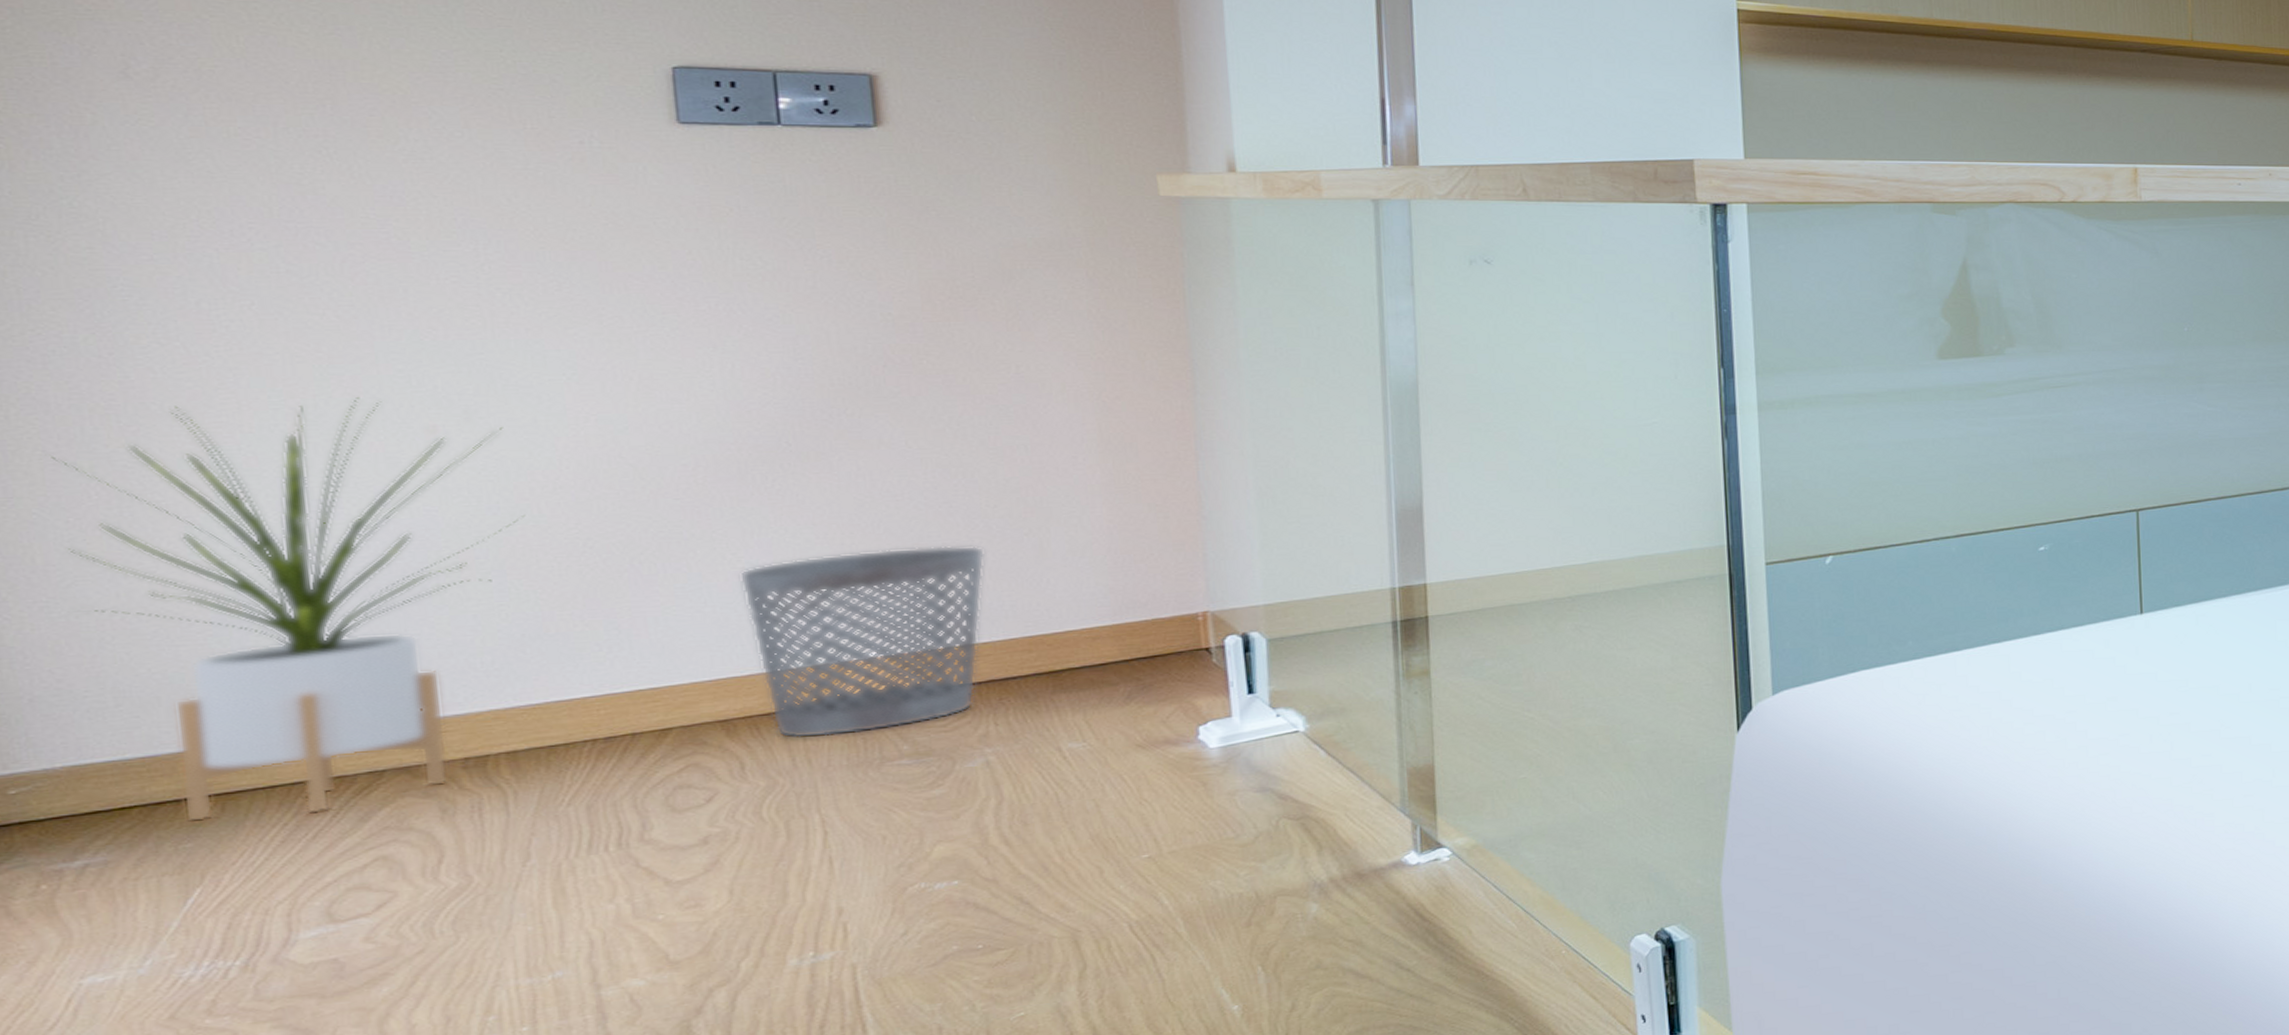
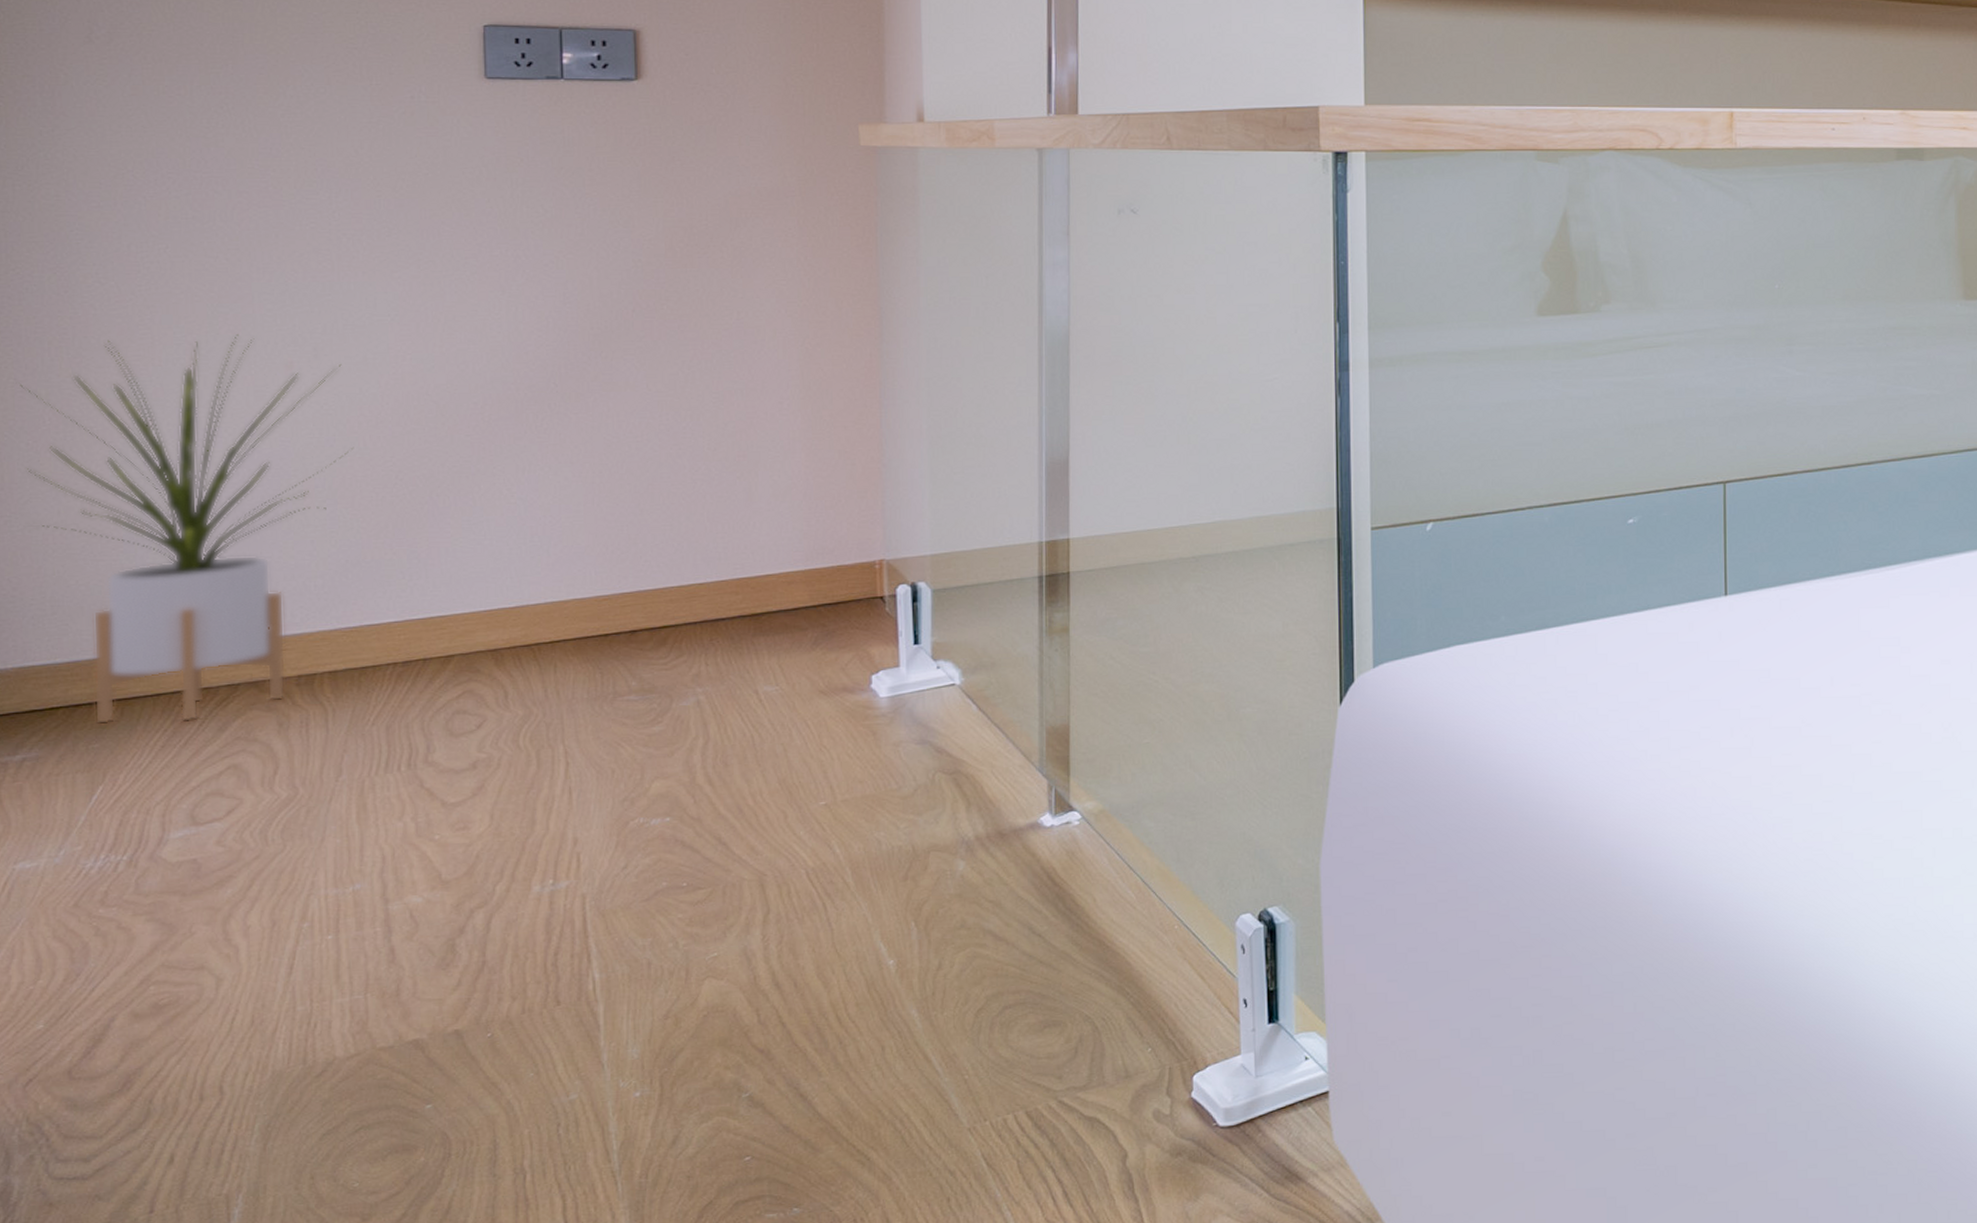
wastebasket: present [738,545,986,739] -> none [511,486,706,670]

